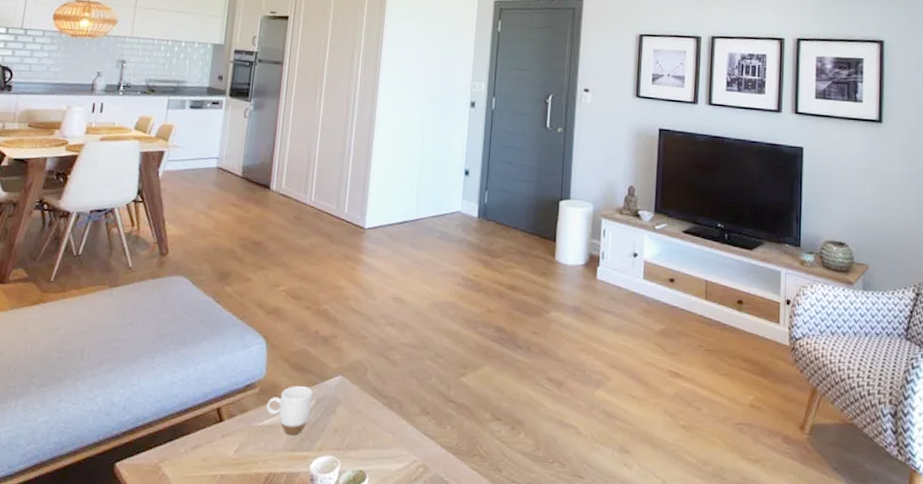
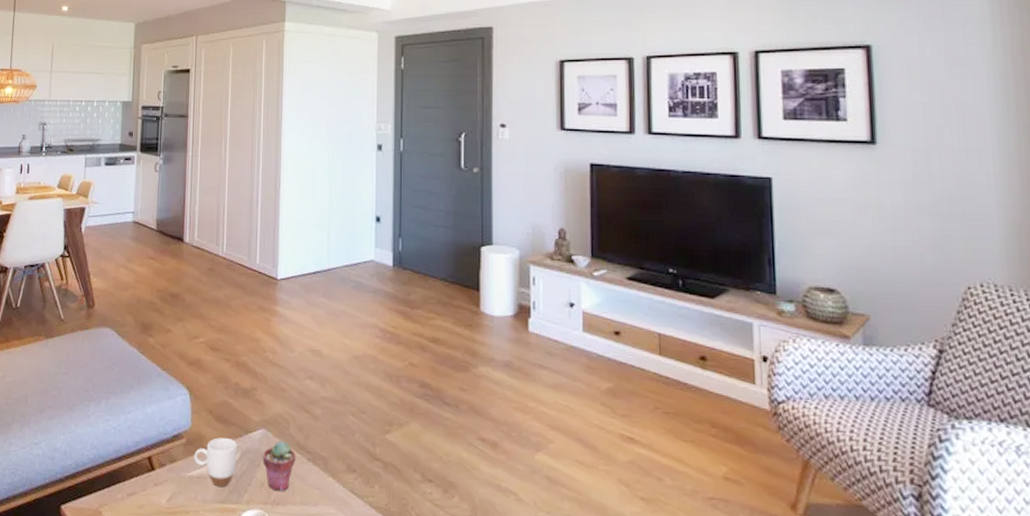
potted succulent: none [337,386,372,436] -> present [262,440,296,491]

